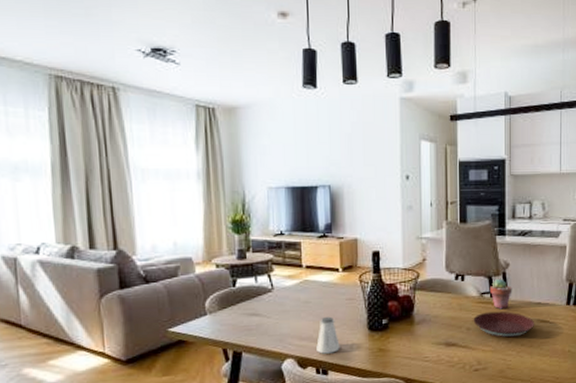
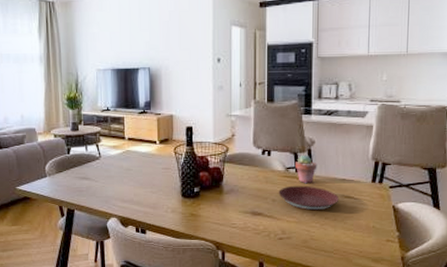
saltshaker: present [316,316,340,354] -> none [136,183,157,215]

